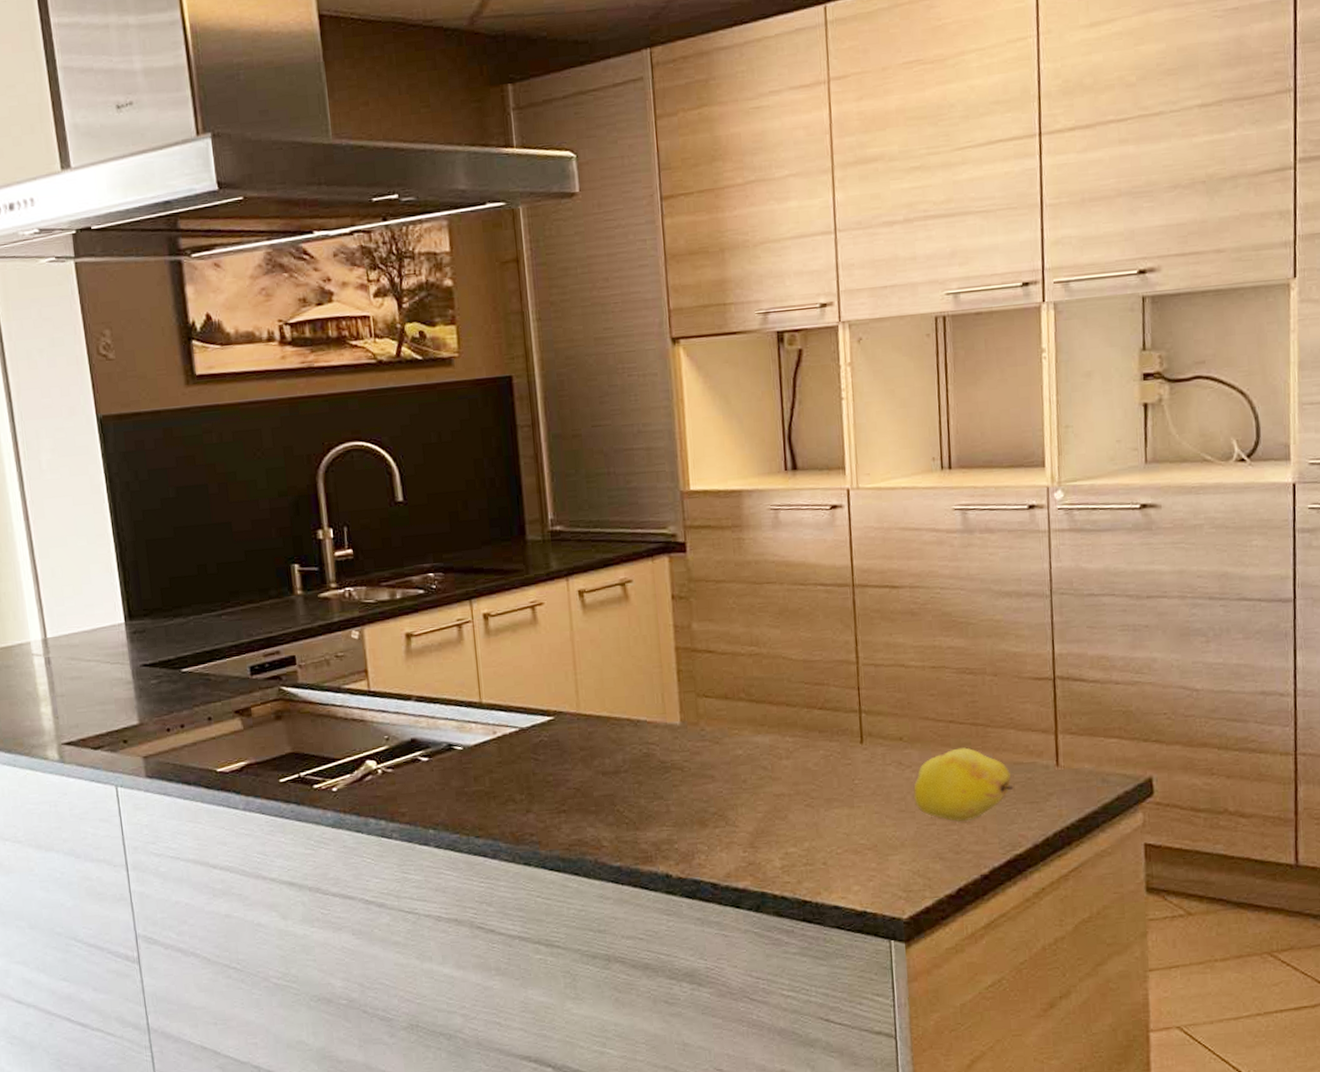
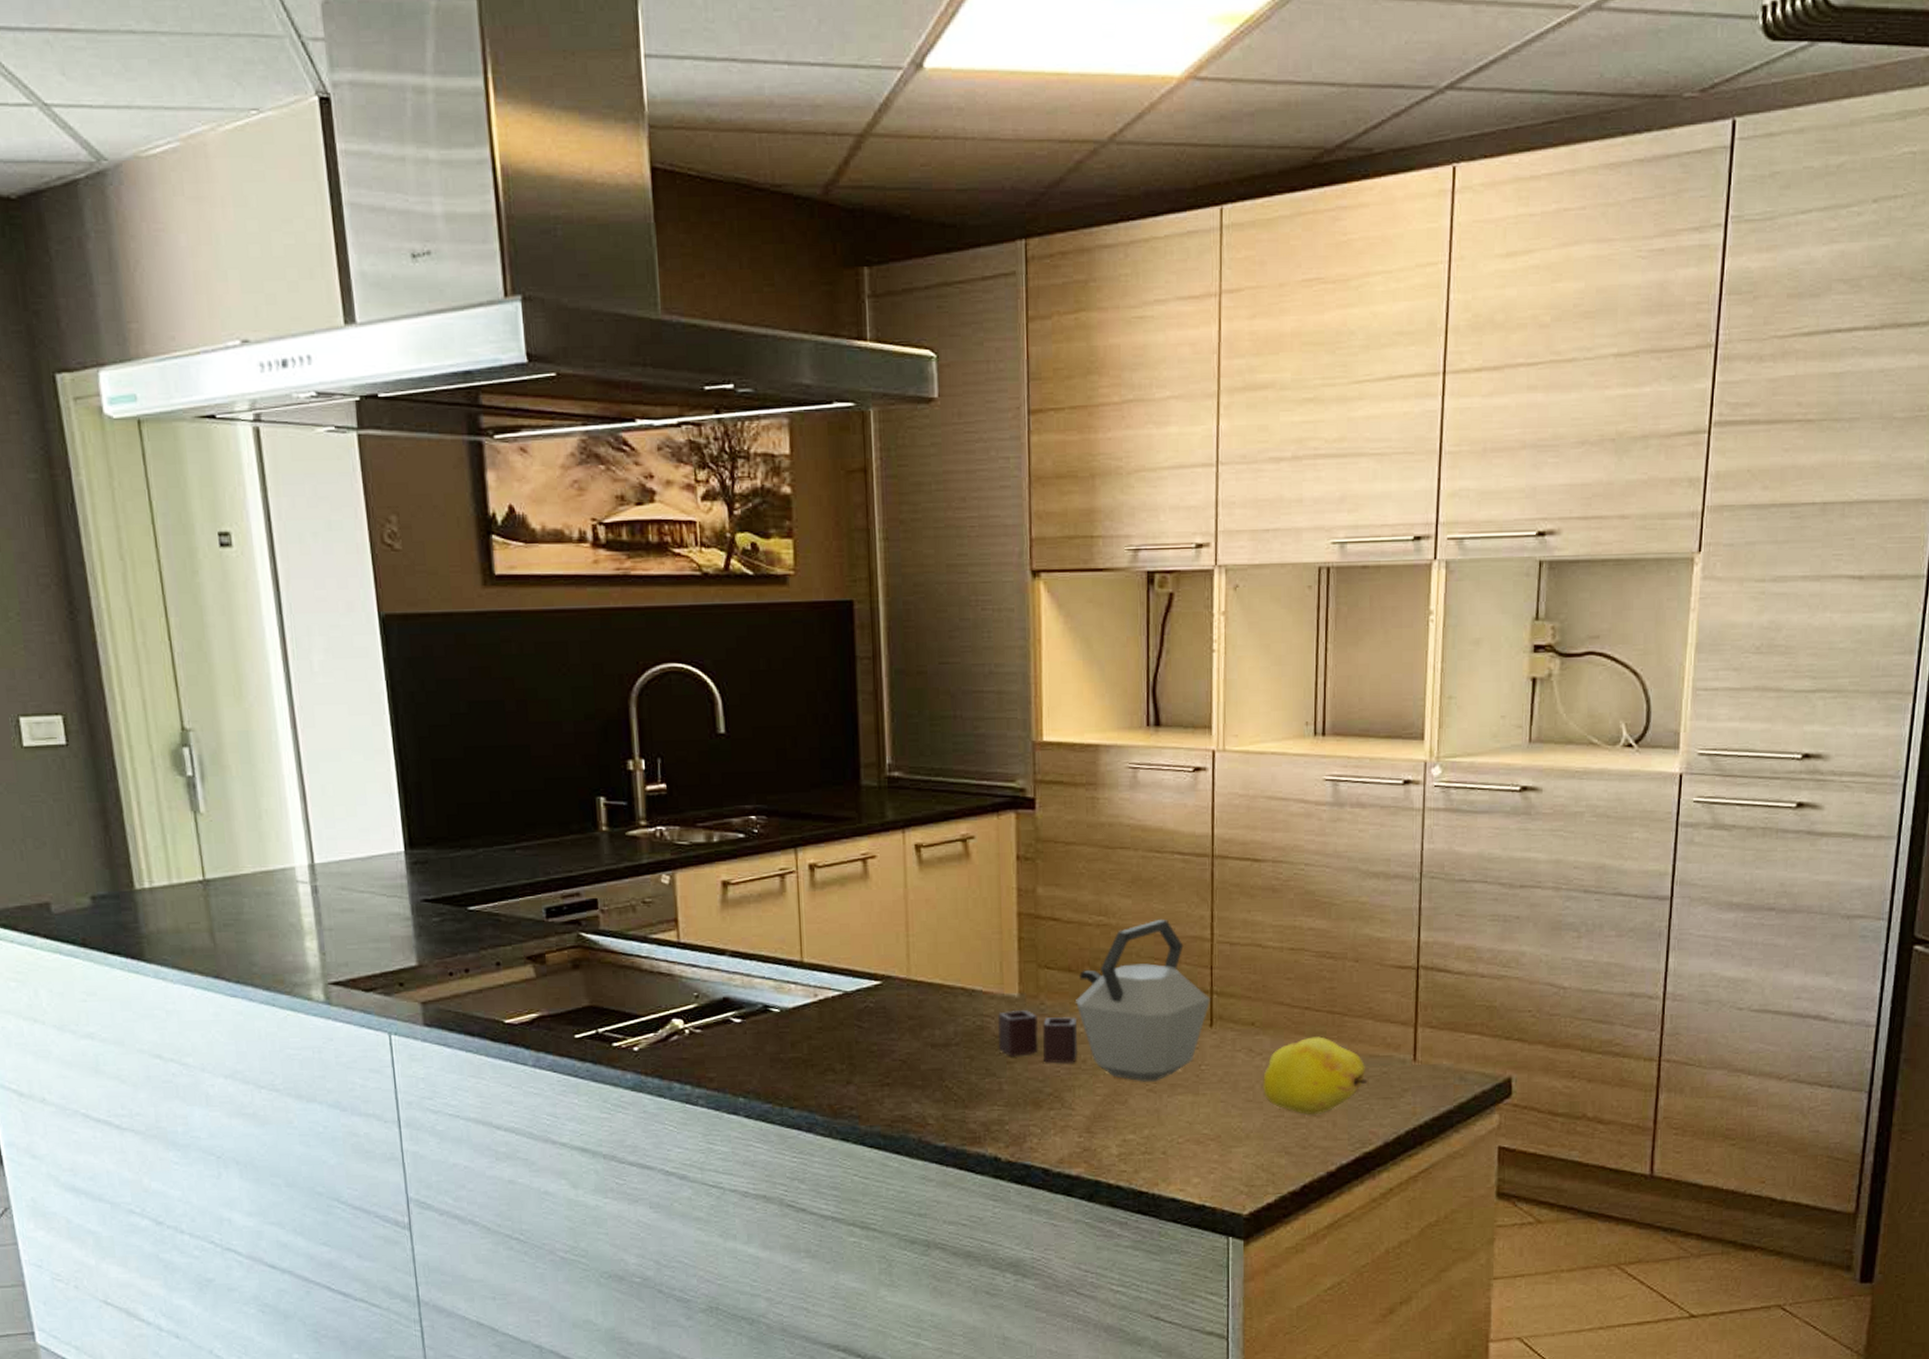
kettle: none [662,646,859,798] -> present [997,919,1210,1082]

